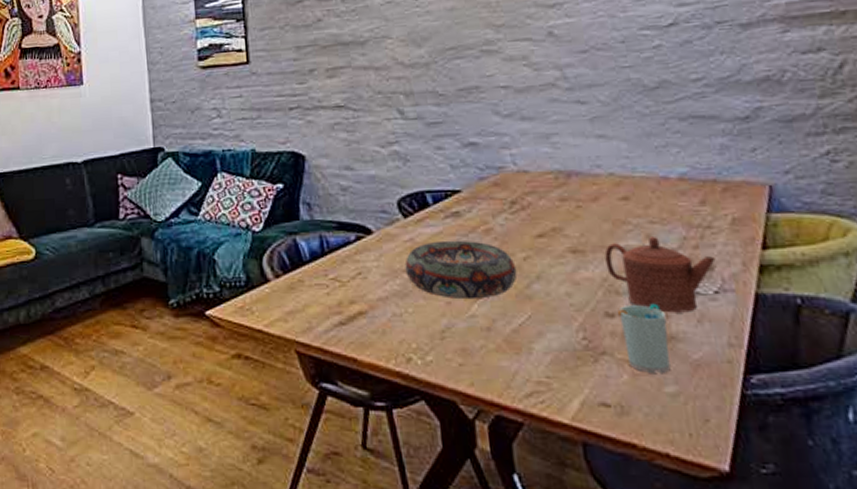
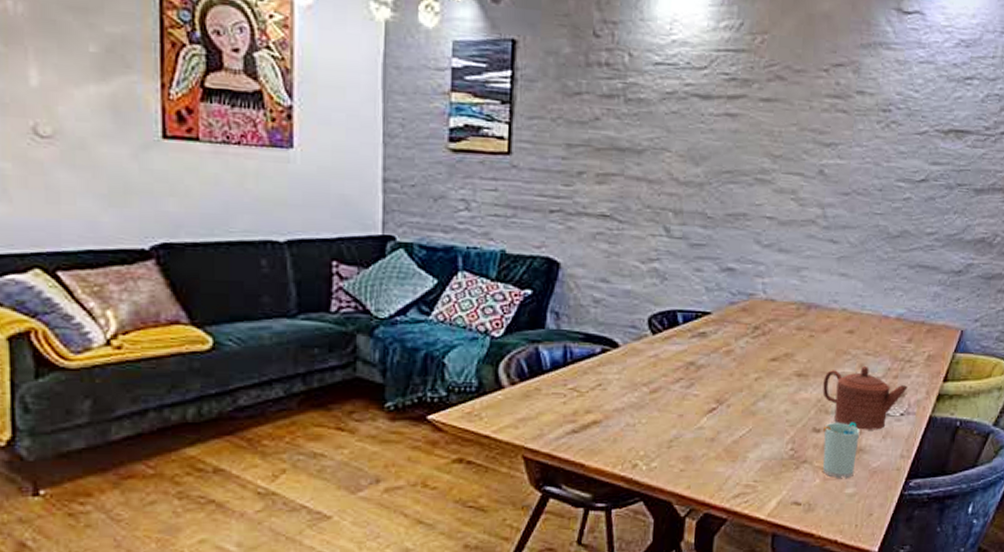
decorative bowl: present [405,240,517,300] -> none [645,358,748,413]

